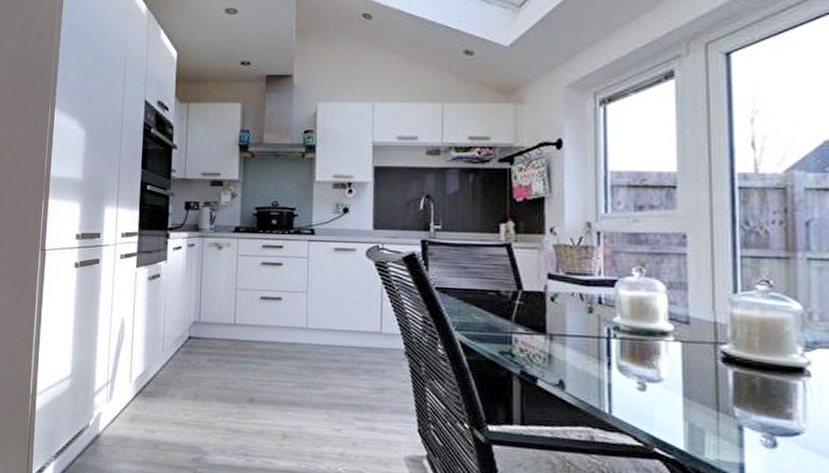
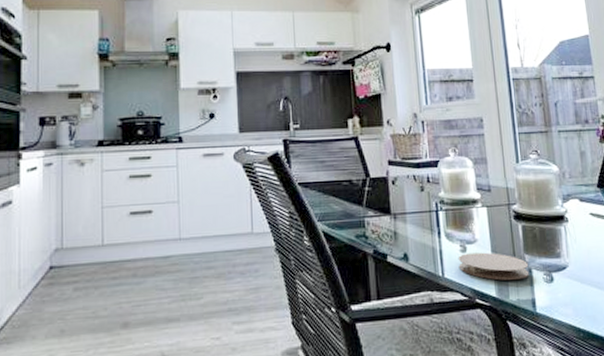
coaster: none [633,392,739,436] -> present [458,252,530,281]

